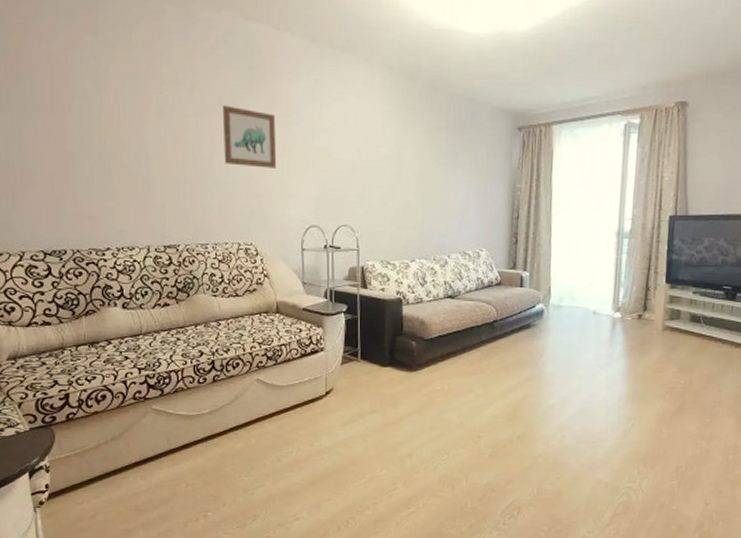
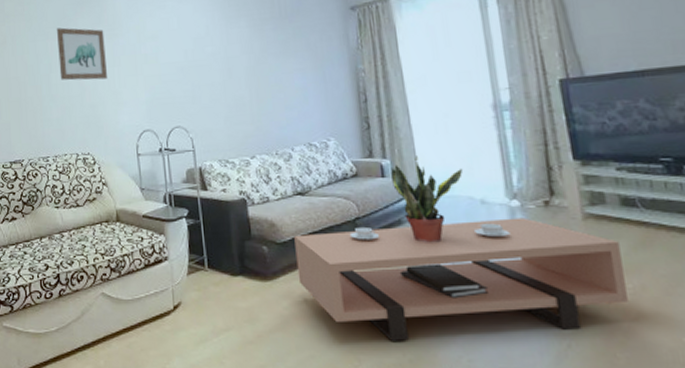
coffee table: none [439,327,682,422] -> present [294,217,628,341]
potted plant: none [527,270,585,344] -> present [390,156,464,243]

